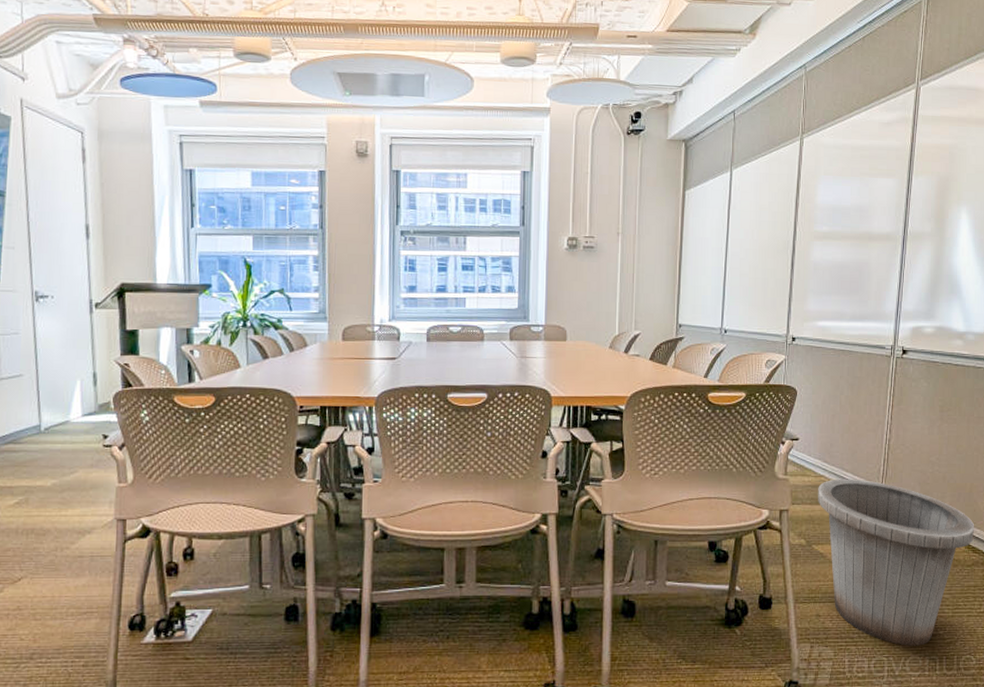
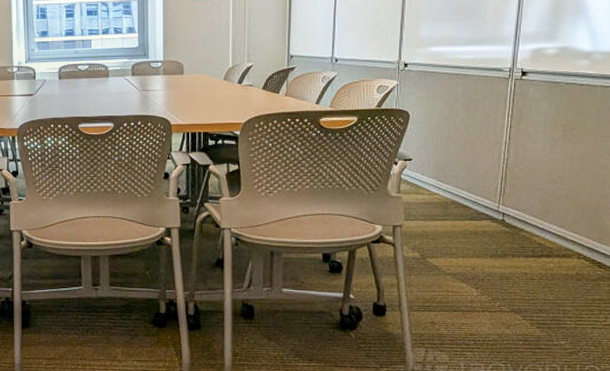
trash can: present [818,478,975,646] -> none [432,196,601,354]

